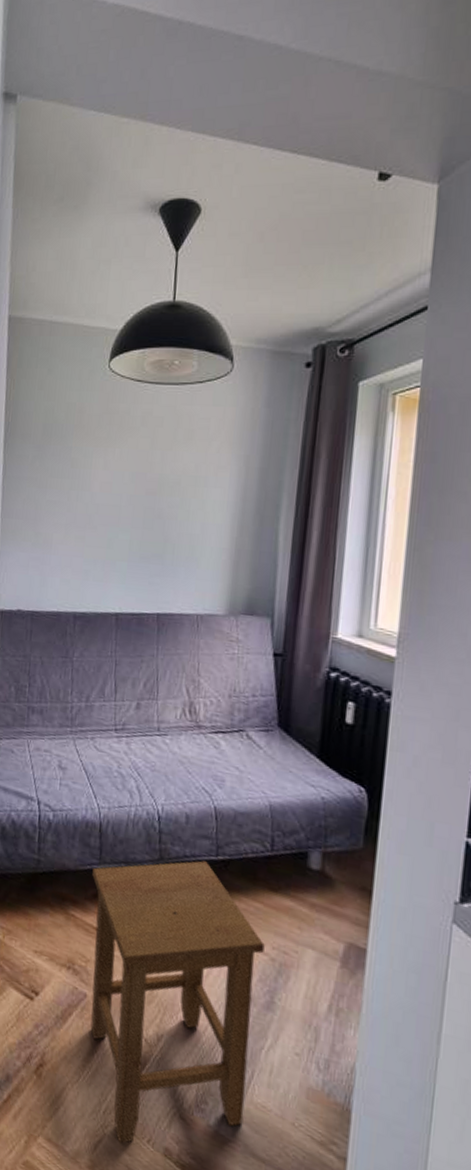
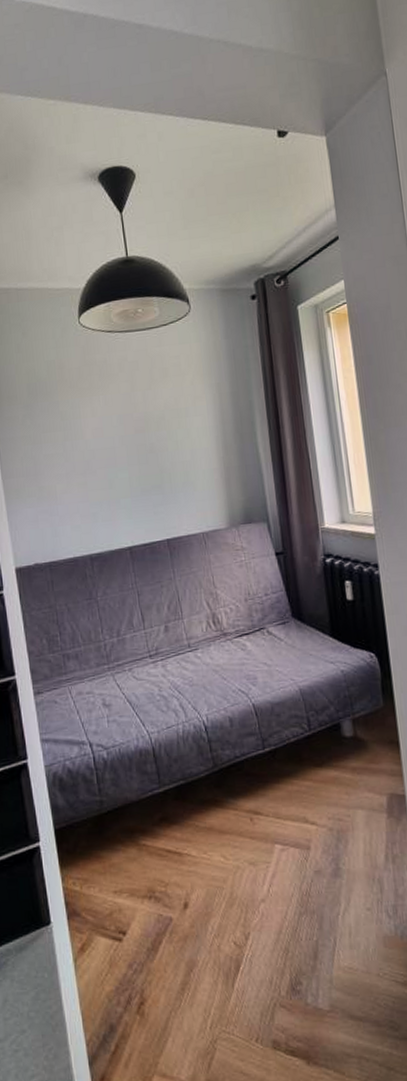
stool: present [90,861,265,1143] -> none [154,756,336,1052]

